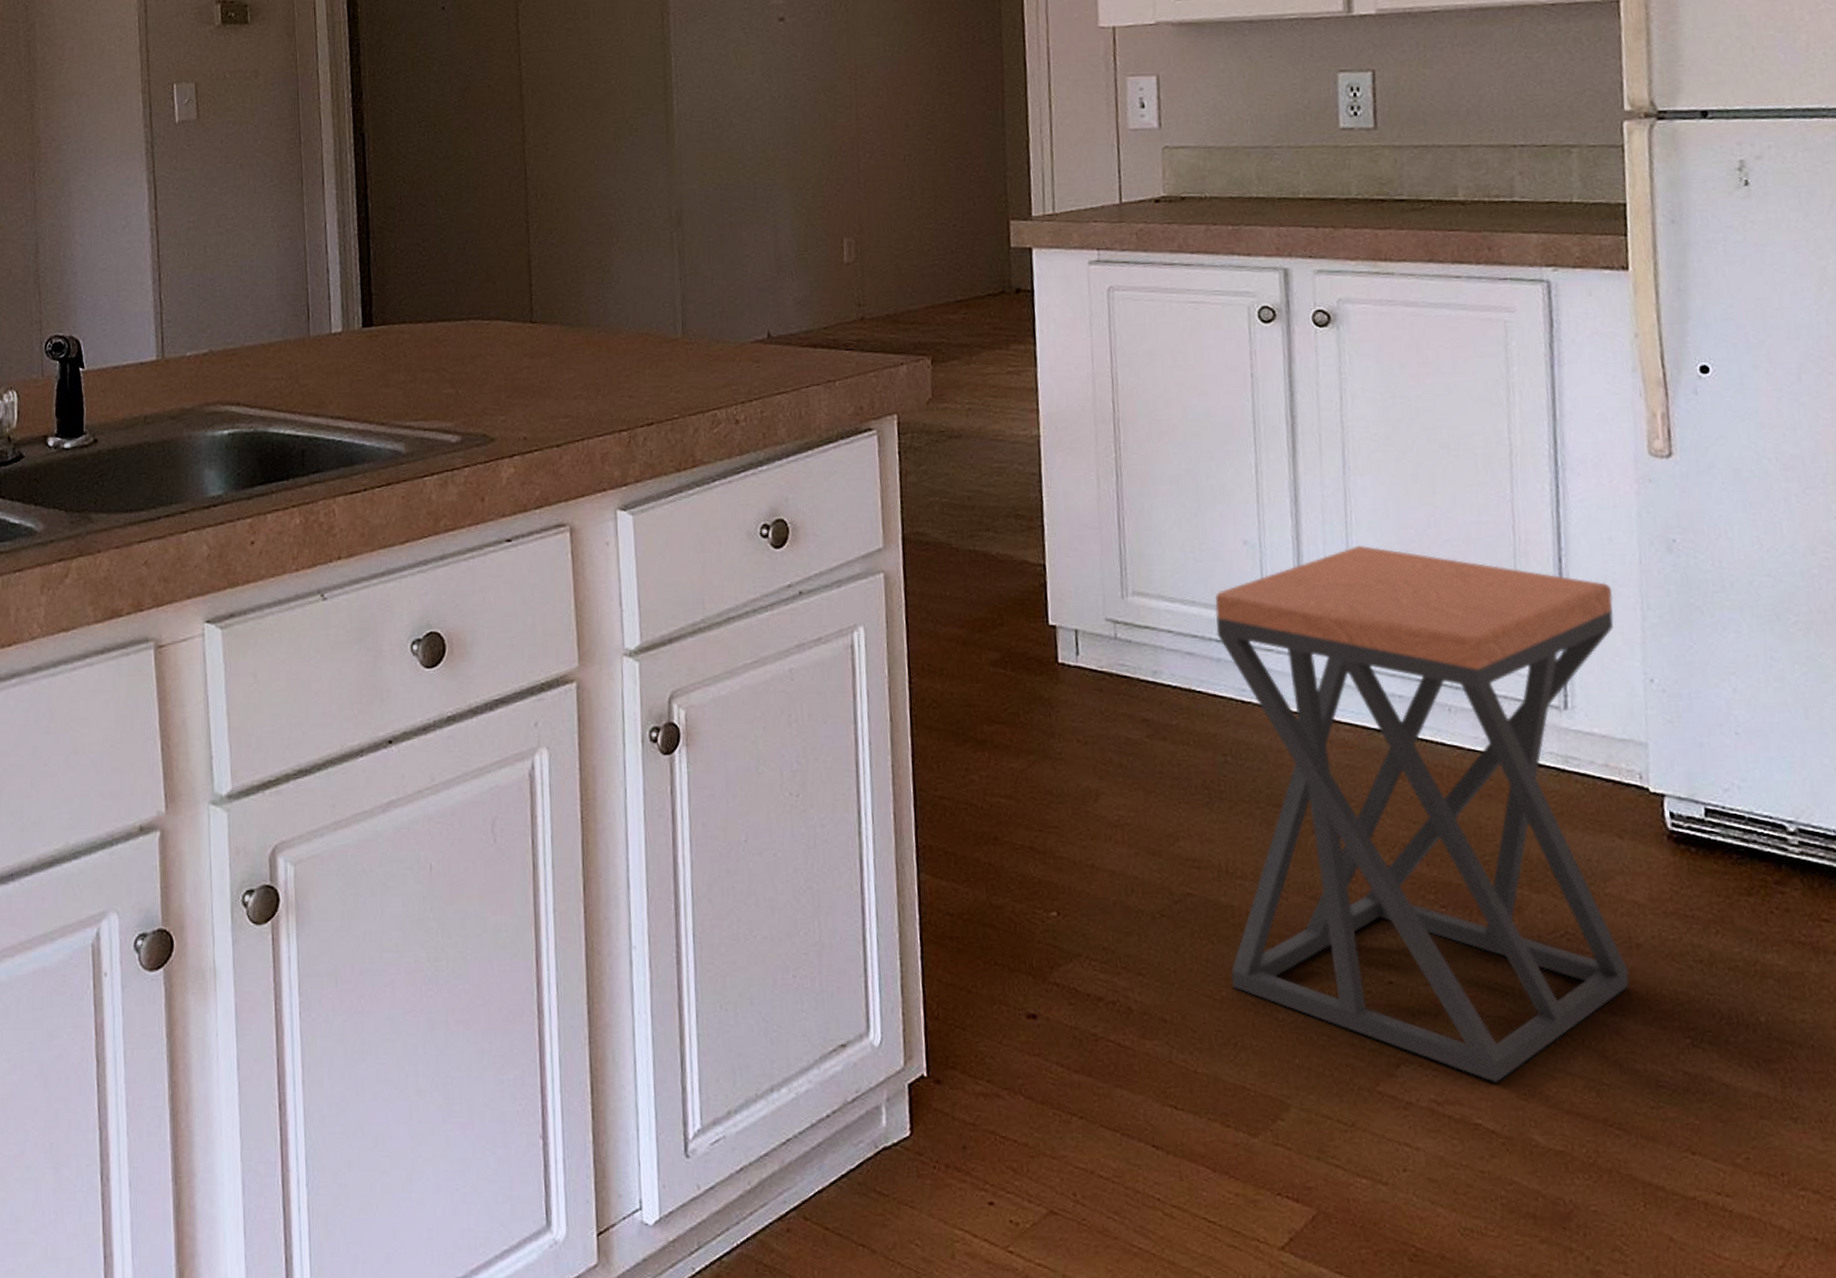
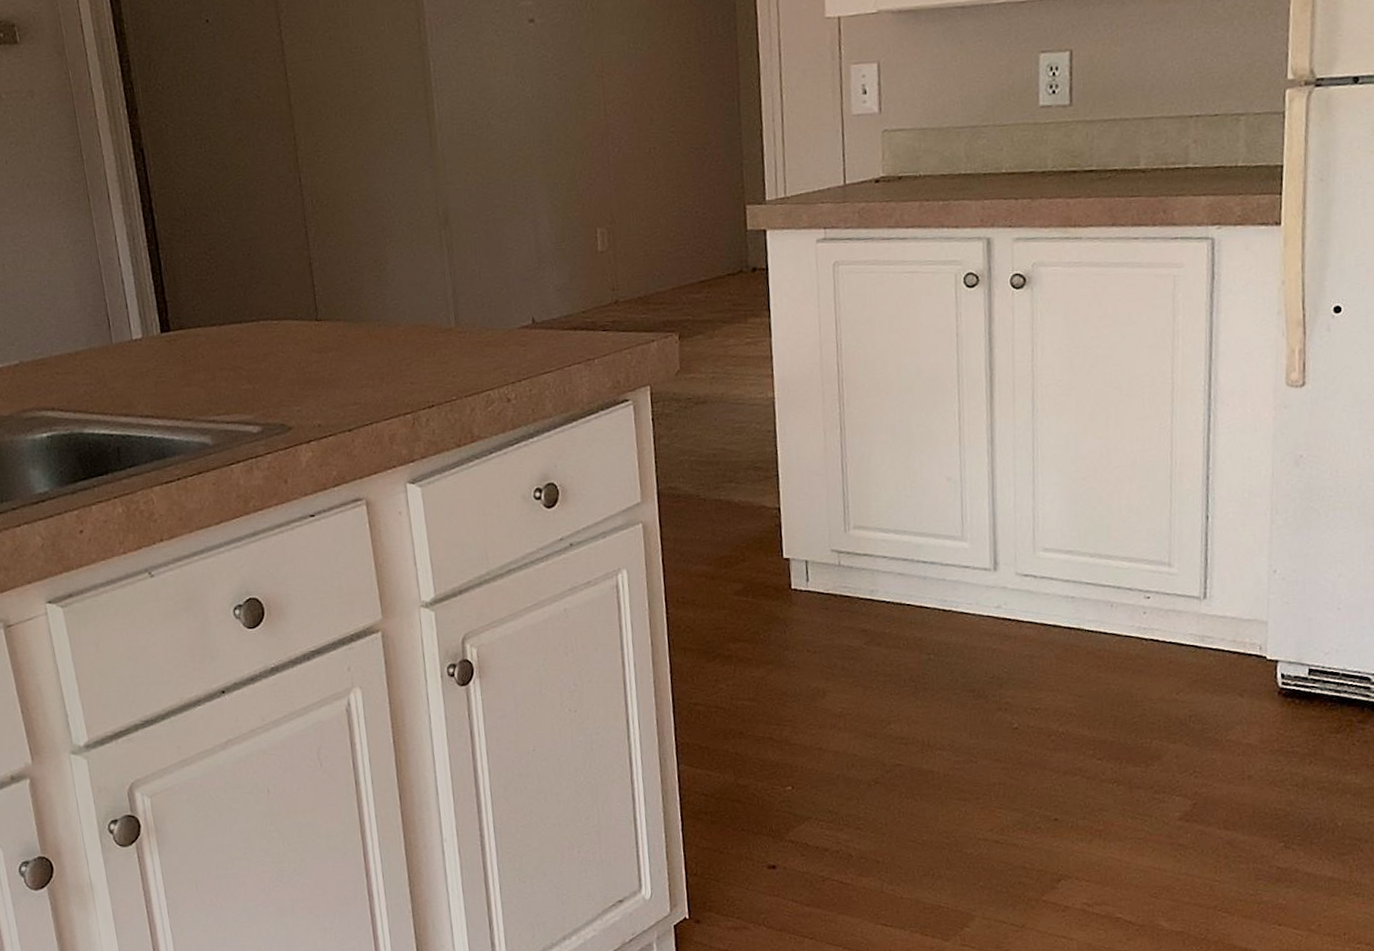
stool: present [1215,545,1629,1083] -> none [922,475,1249,887]

